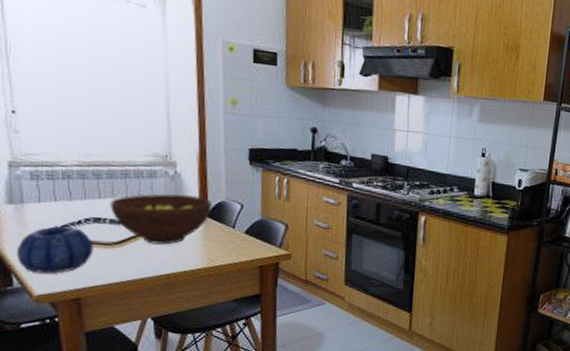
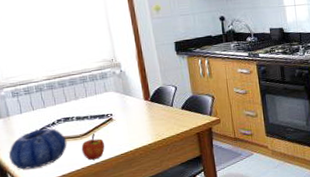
fruit bowl: present [110,194,212,245] -> none [74,86,153,131]
apple: none [111,244,141,276] -> present [81,134,105,160]

